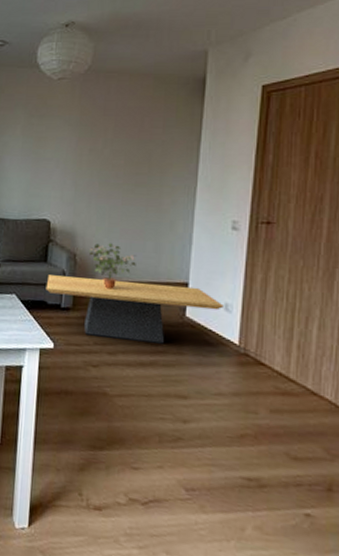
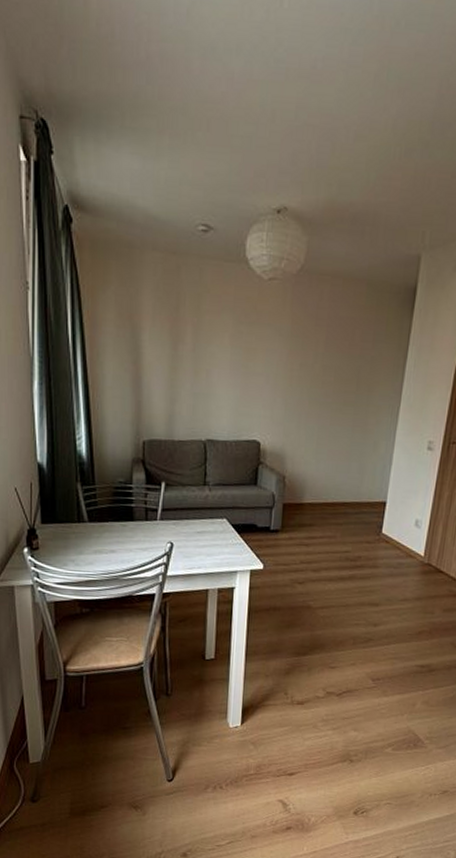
coffee table: present [46,275,225,344] -> none [256,498,416,559]
potted plant: present [88,243,137,289] -> none [297,464,342,510]

